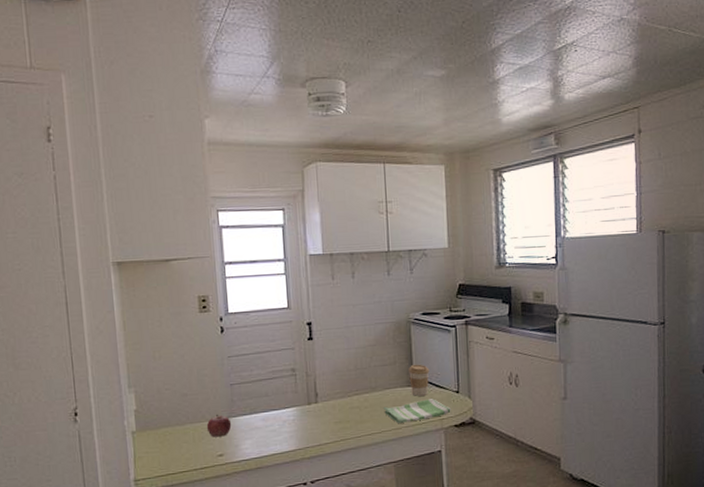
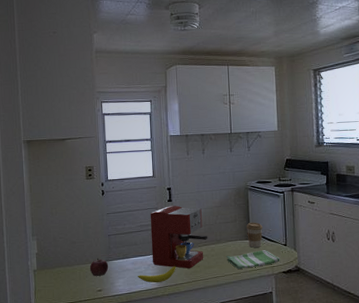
banana: none [270,420,321,444] -> present [138,265,177,283]
coffee maker: none [284,345,360,425] -> present [150,205,208,269]

